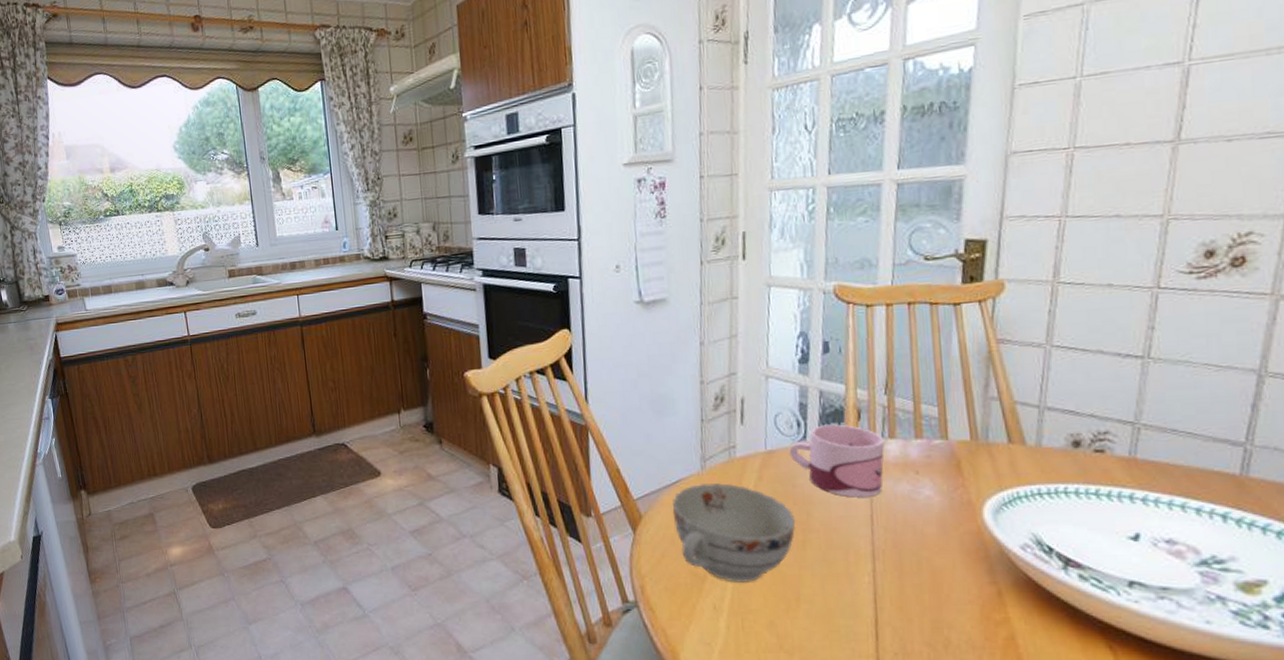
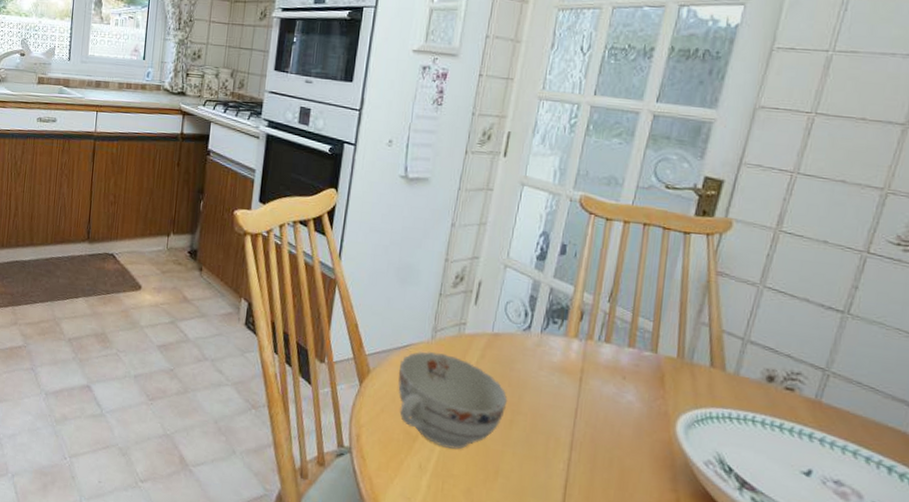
mug: present [789,424,885,498] -> none [512,318,600,392]

